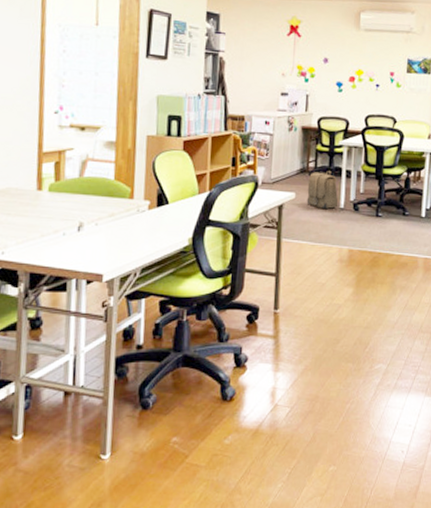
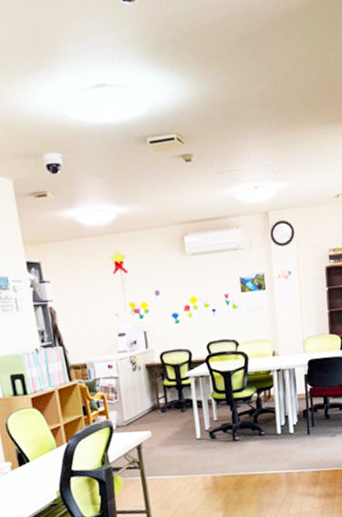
backpack: present [306,171,339,210] -> none [161,404,195,443]

